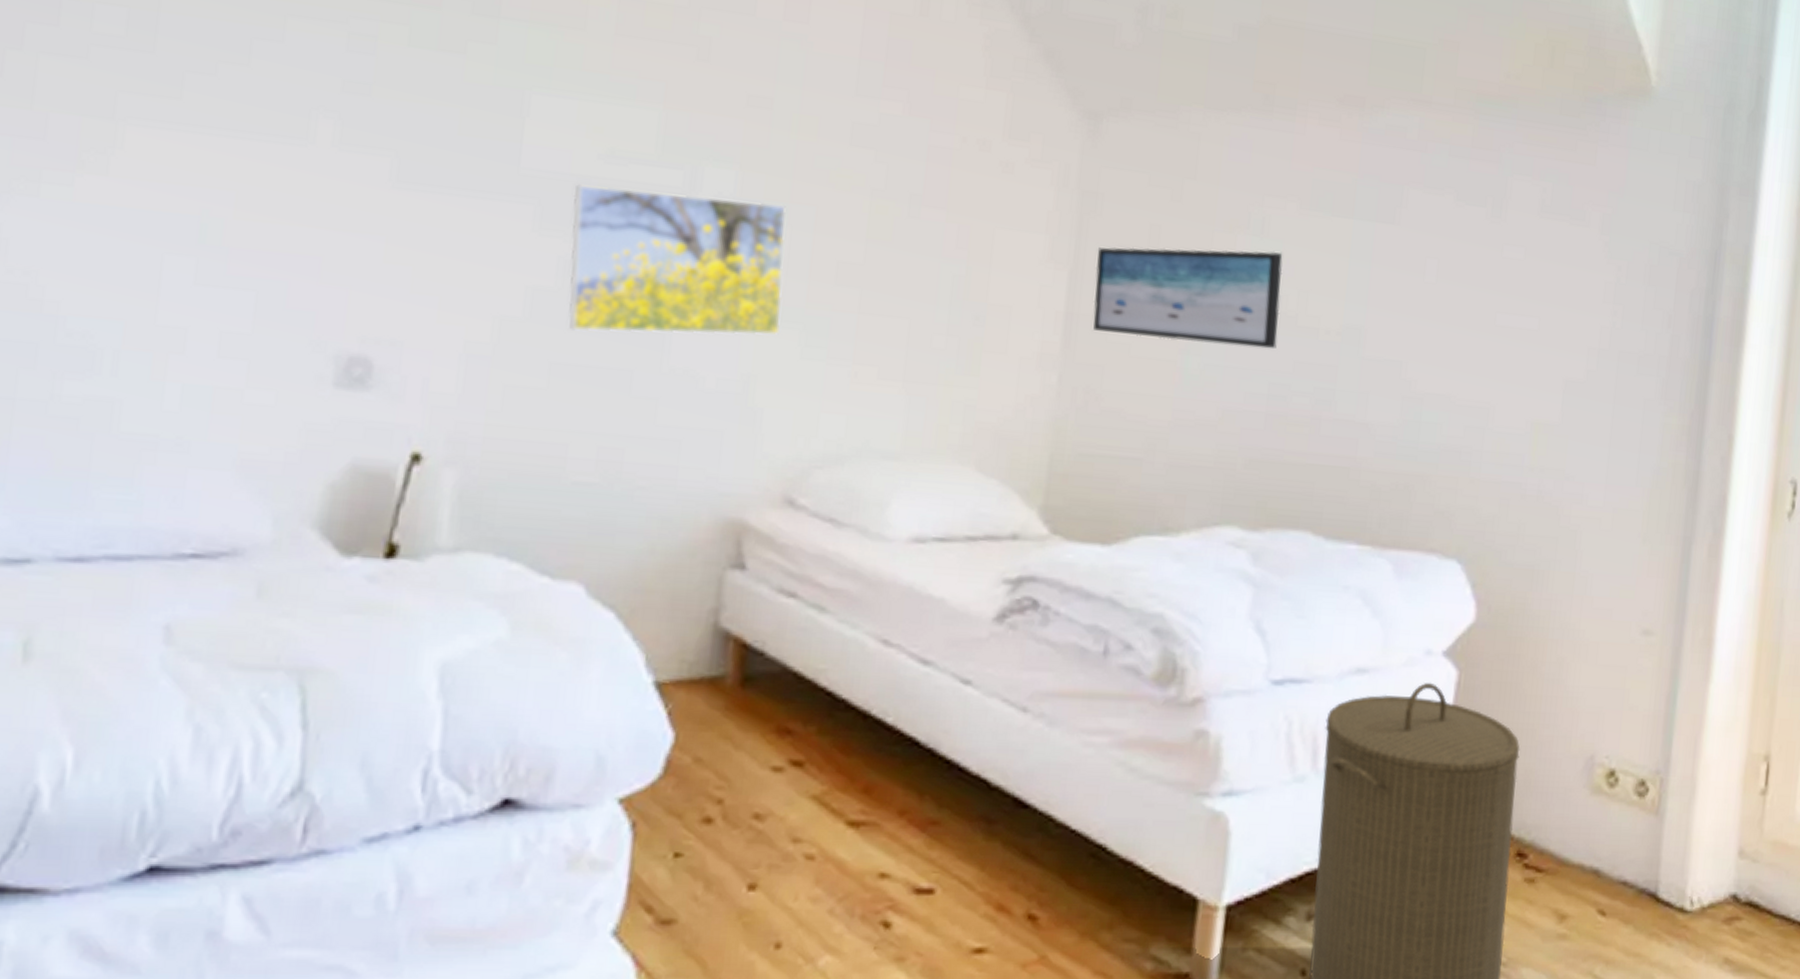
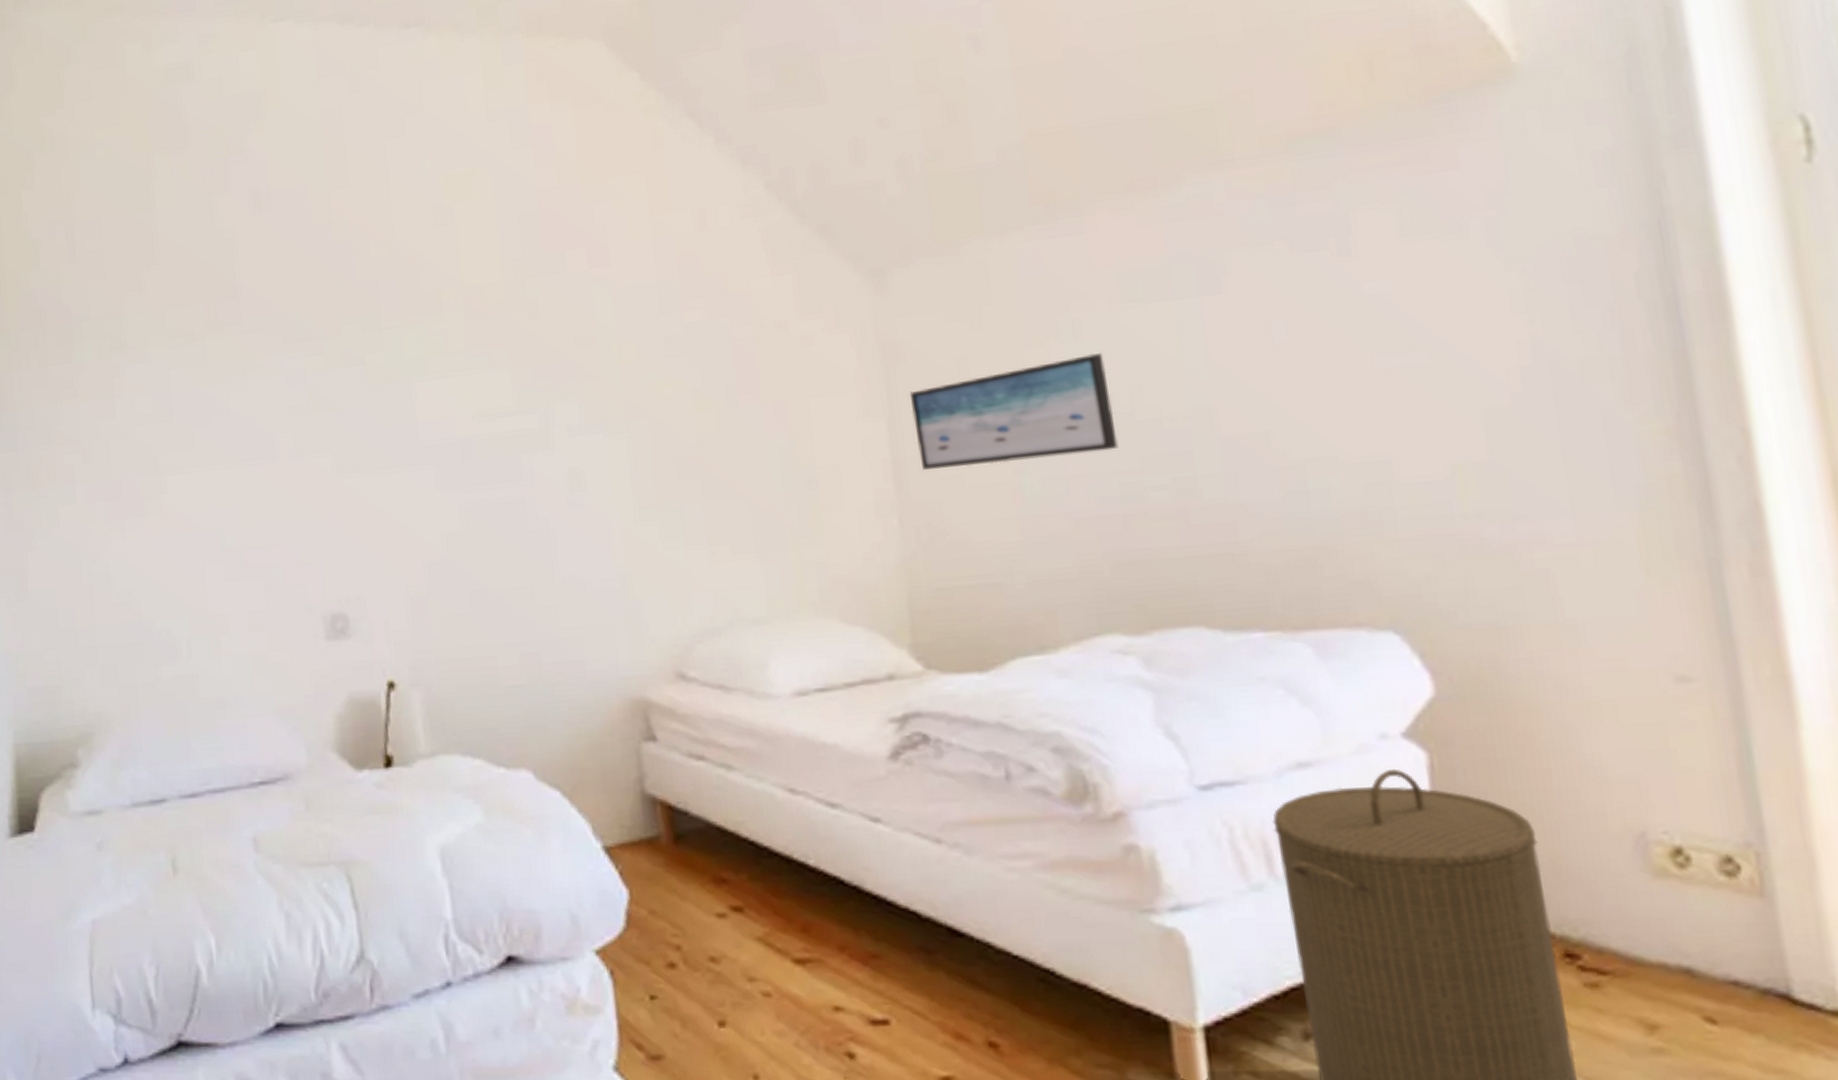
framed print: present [568,184,787,336] -> none [460,423,641,563]

